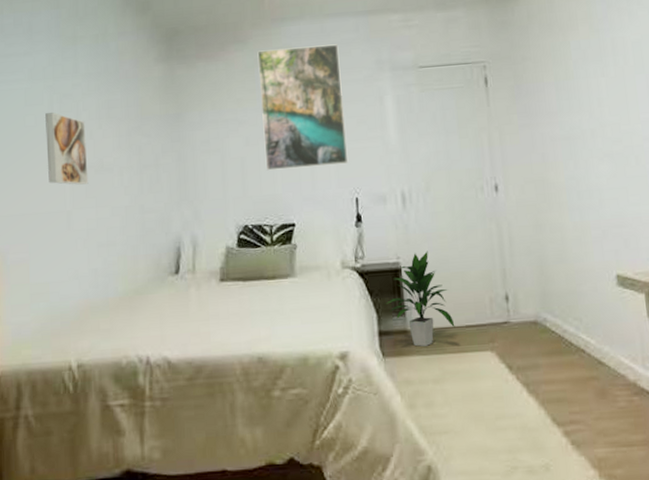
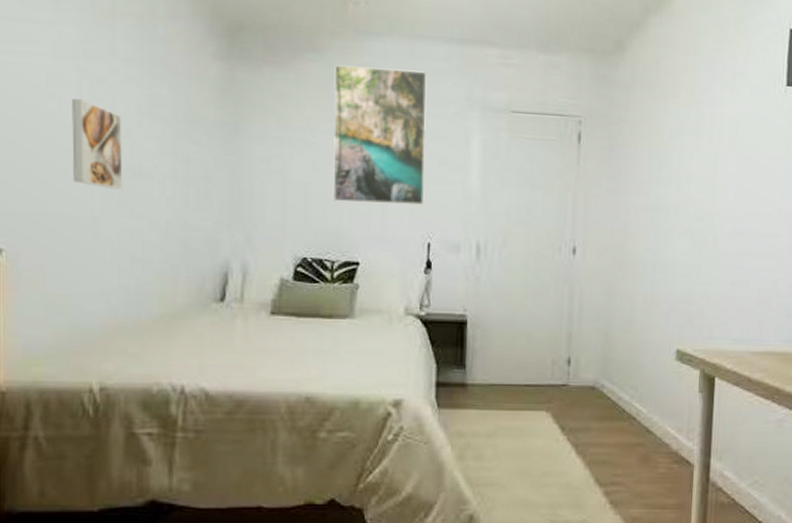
indoor plant: present [386,251,455,347] -> none [447,306,514,401]

